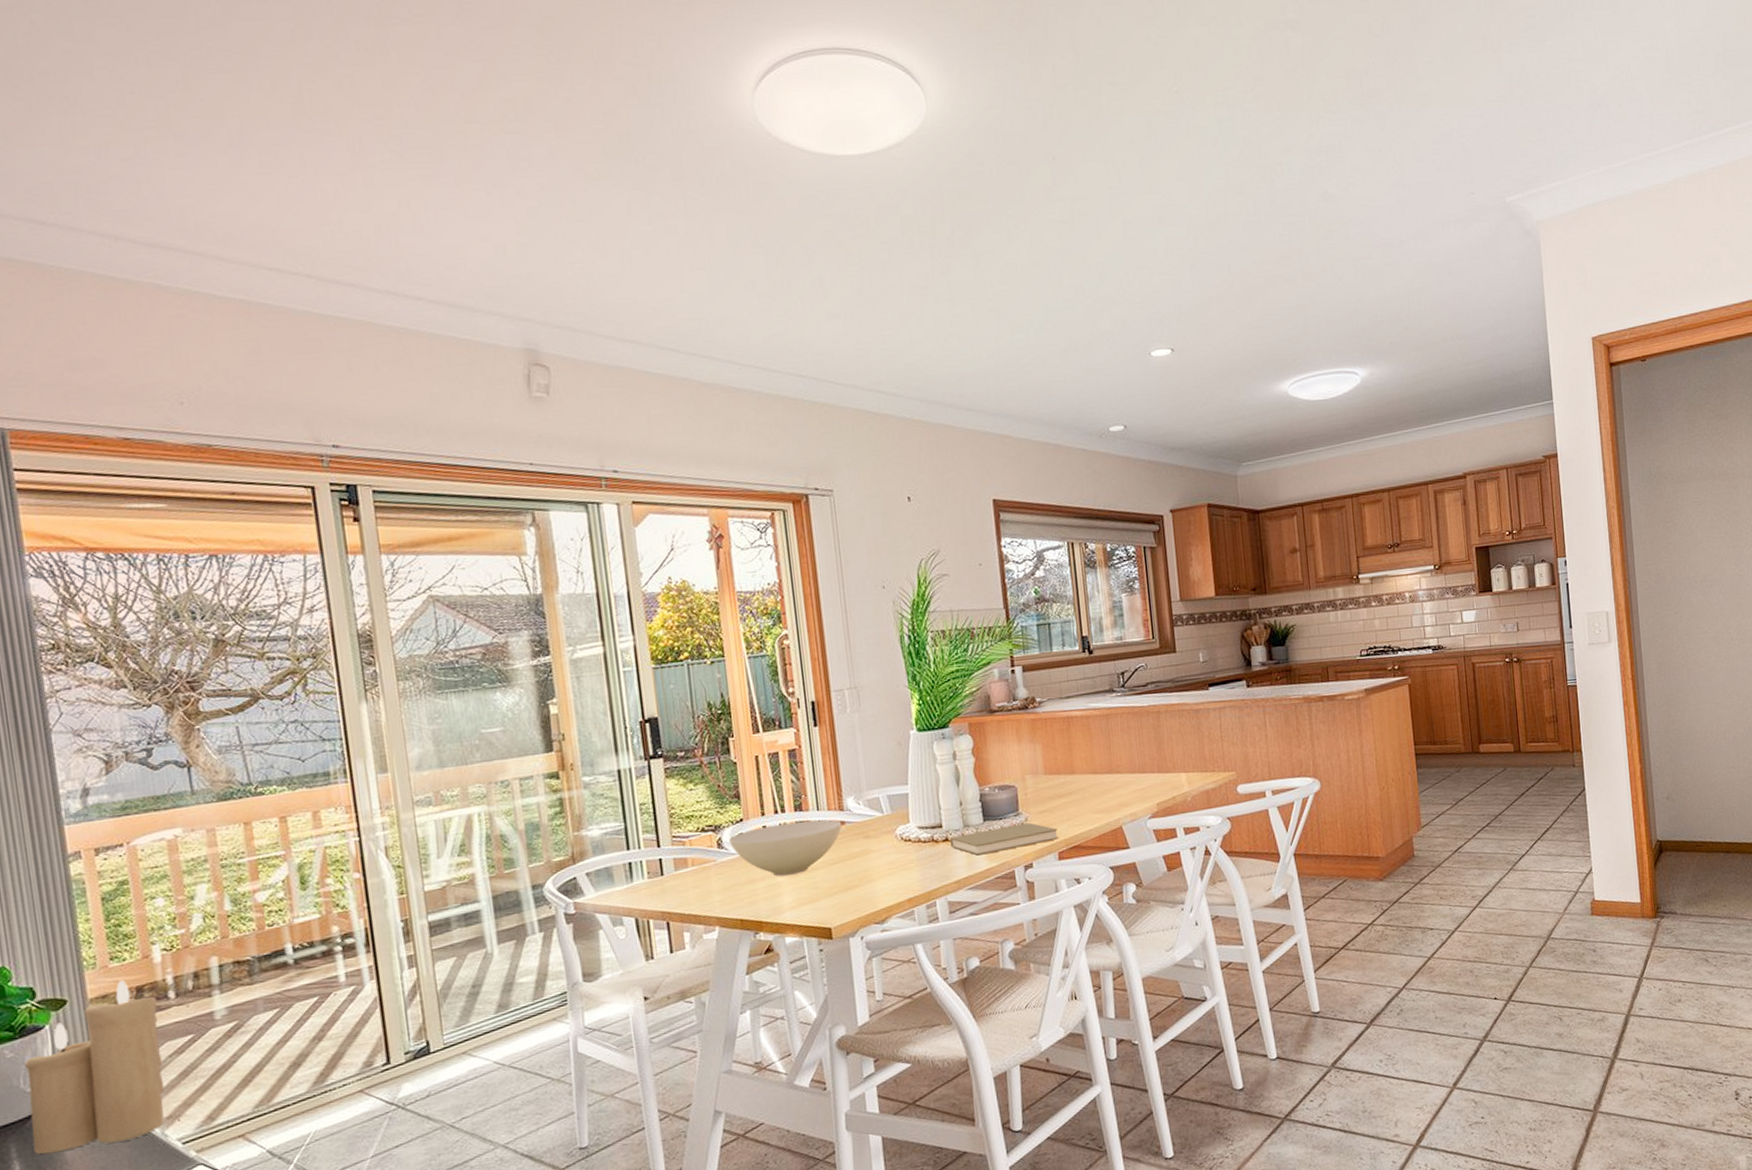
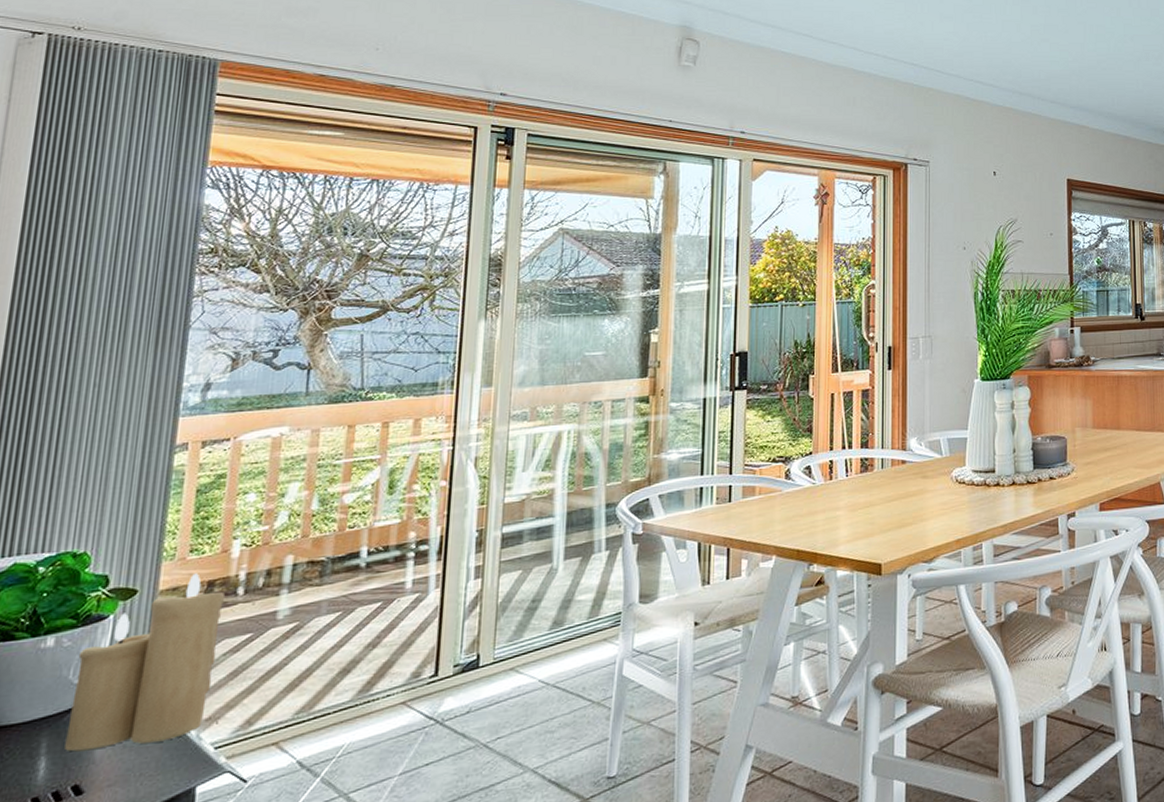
bowl: present [729,819,842,877] -> none [797,457,903,510]
book: present [949,822,1058,856] -> none [1000,473,1100,502]

